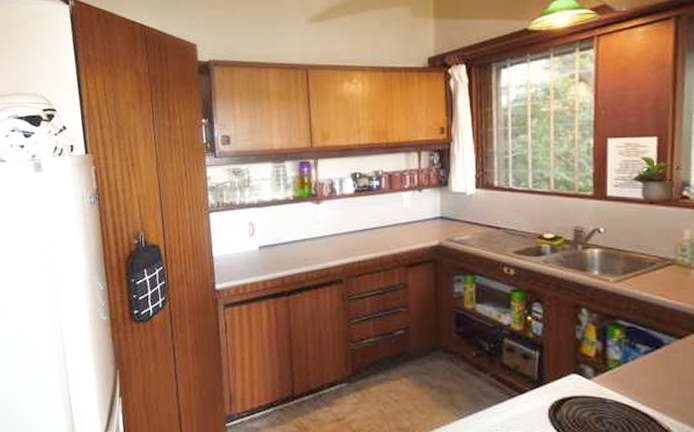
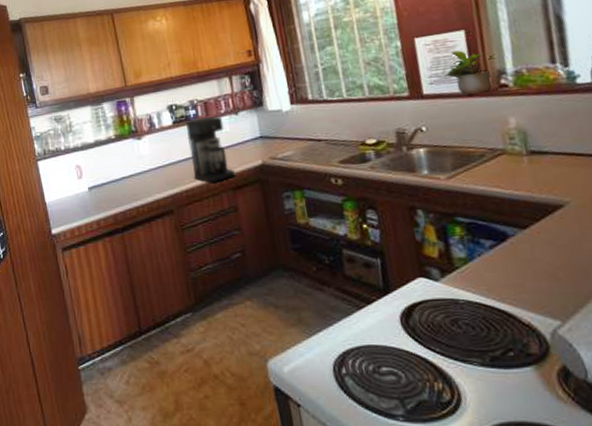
coffee maker: none [367,189,409,258] -> present [186,116,235,184]

